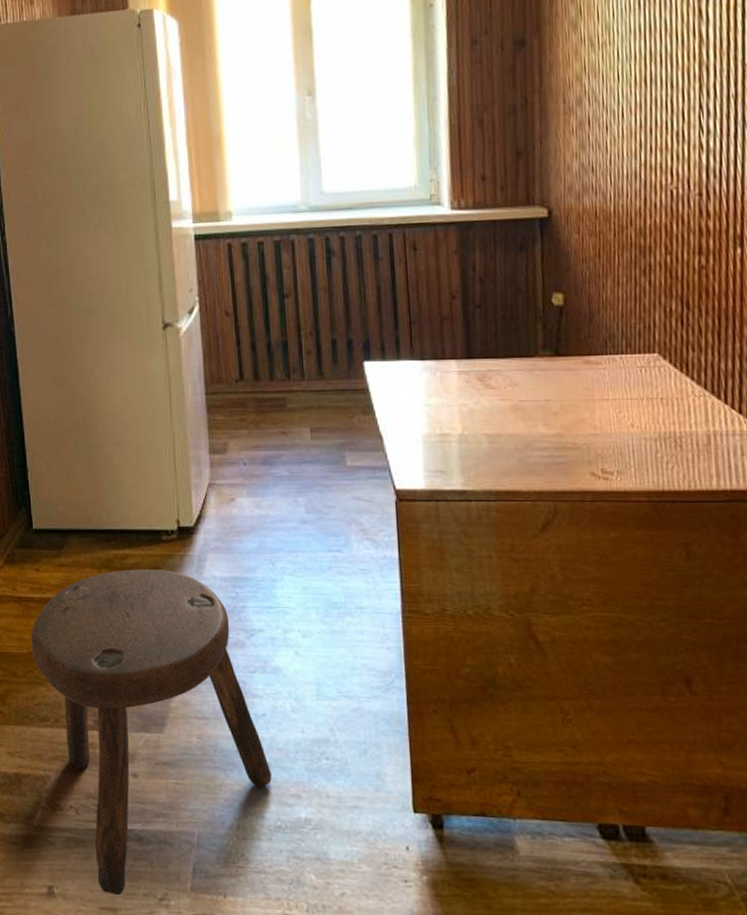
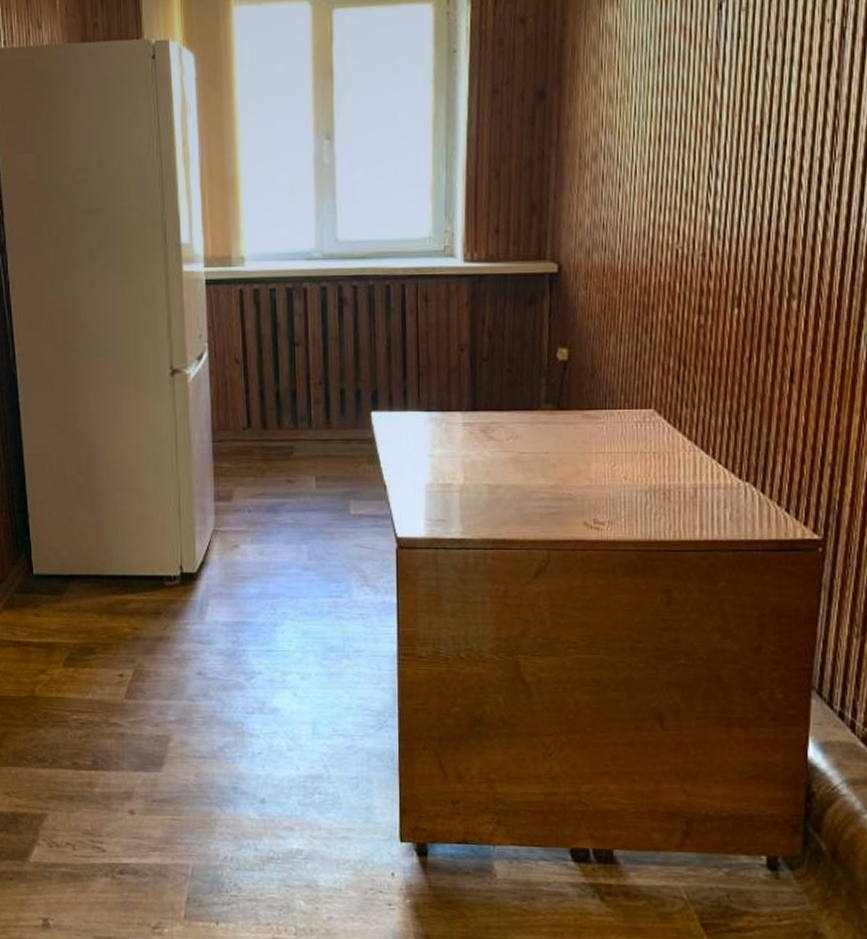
stool: present [30,569,272,896] -> none [29,614,266,926]

